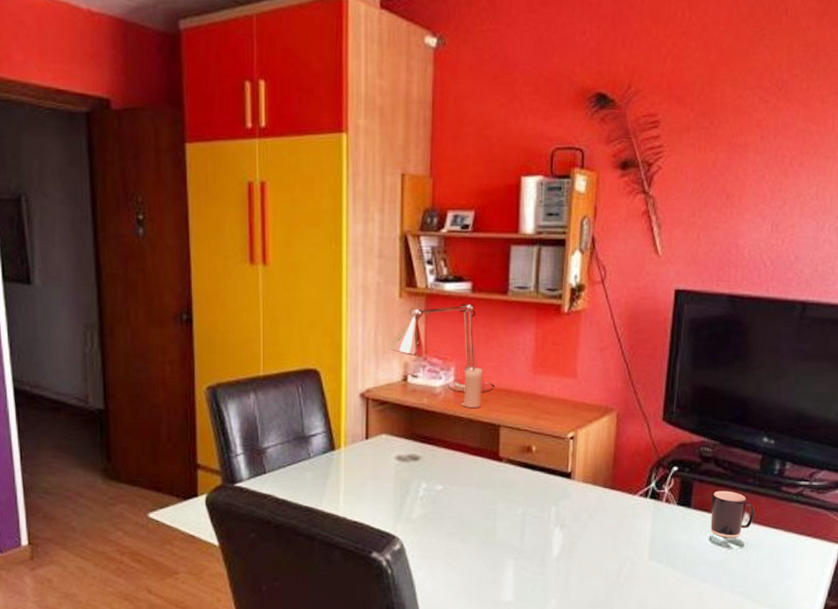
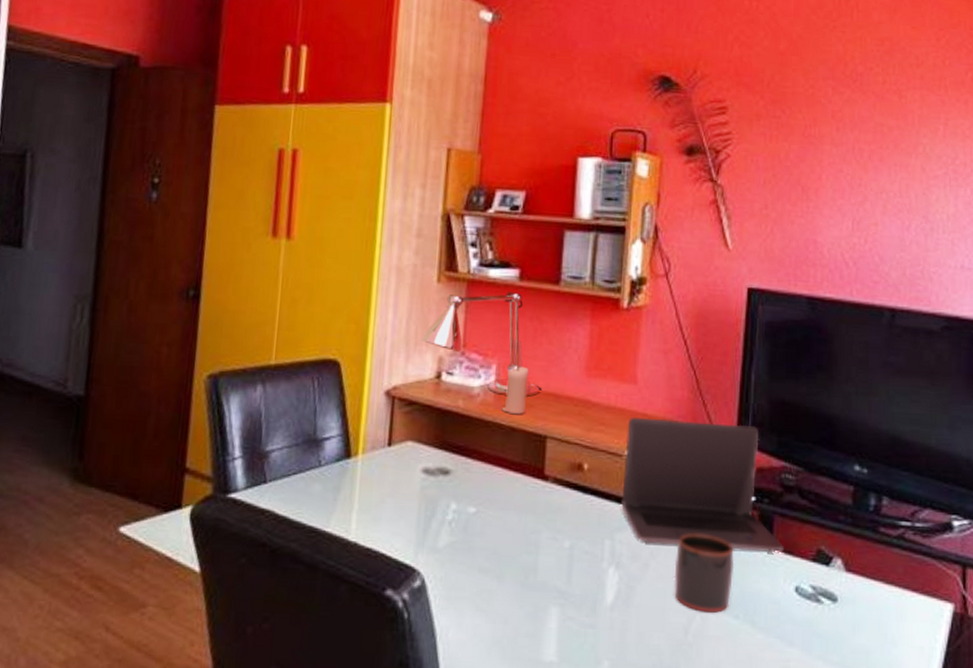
laptop computer: none [564,406,702,510] -> present [621,418,785,552]
mug: none [609,498,659,559] -> present [674,533,735,613]
mug: present [710,491,755,538] -> none [796,528,848,590]

